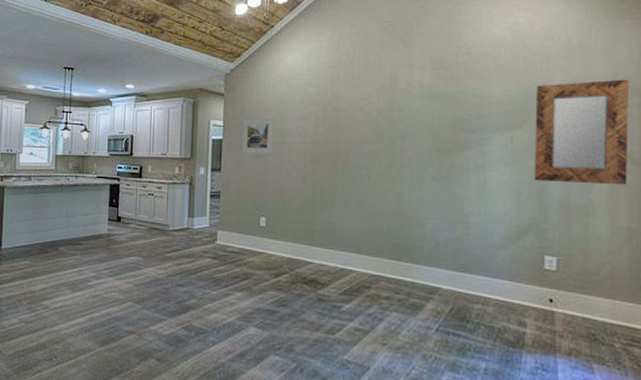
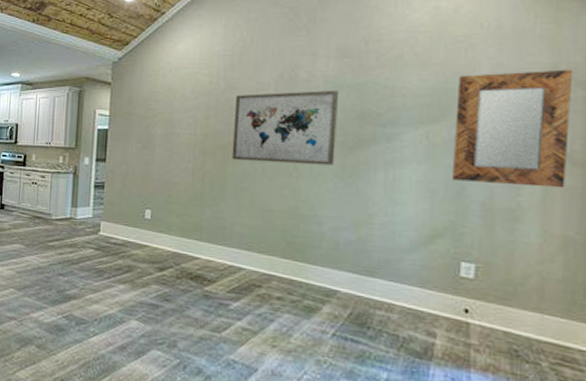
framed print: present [242,117,274,155] -> none [128,107,163,146]
wall art: none [340,99,433,170] -> present [232,90,338,166]

